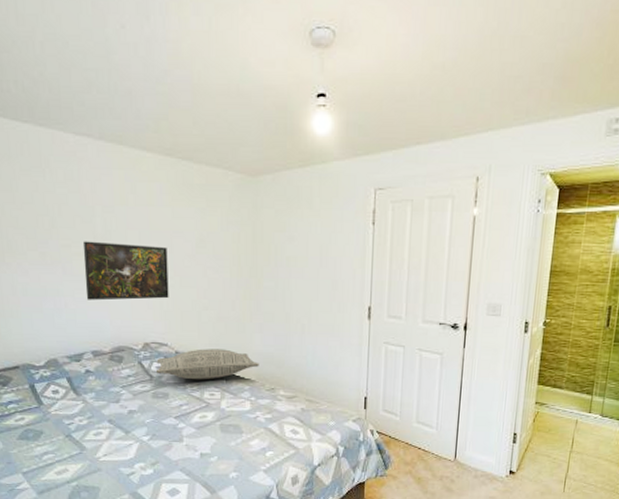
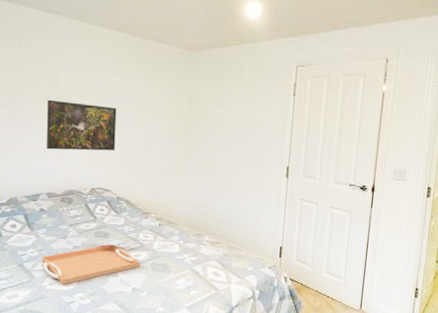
serving tray: none [92,405,208,455] -> present [41,244,141,285]
pillow: present [155,349,259,380] -> none [99,196,189,223]

